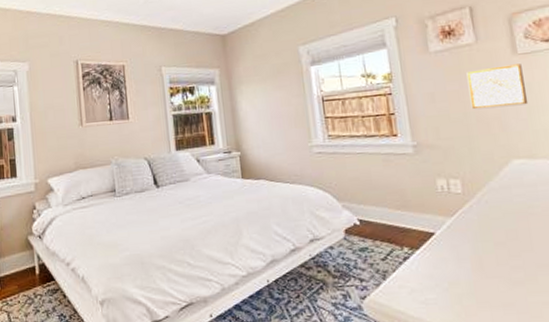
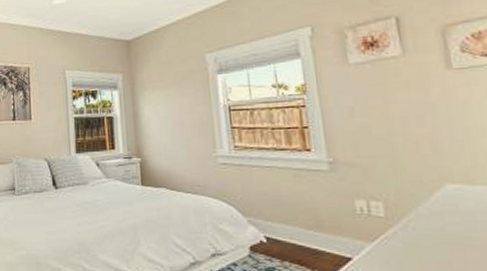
wall art: present [466,64,529,110] -> none [391,79,466,127]

